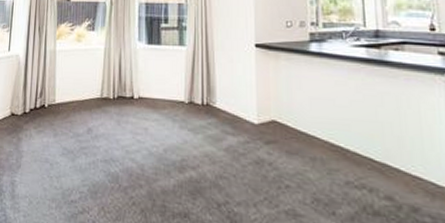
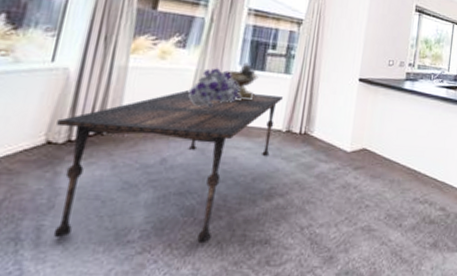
dining table: none [16,67,181,210] -> present [53,90,283,244]
bouquet: none [101,45,144,82] -> present [188,68,242,108]
birdbath: none [124,38,156,74] -> present [220,62,259,101]

